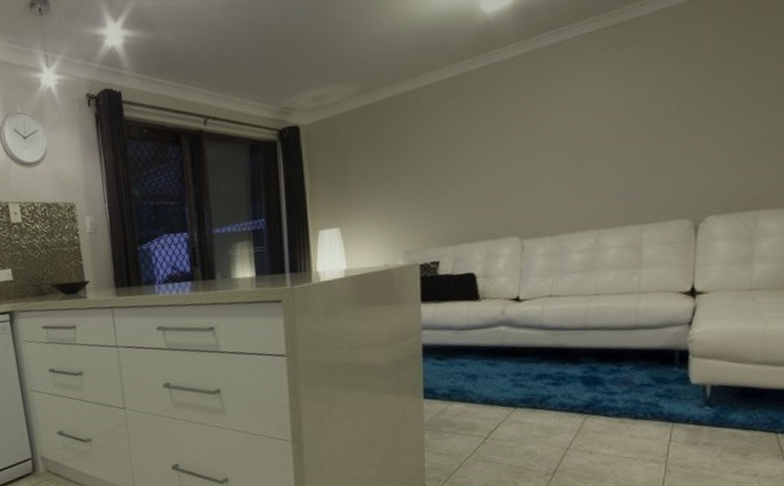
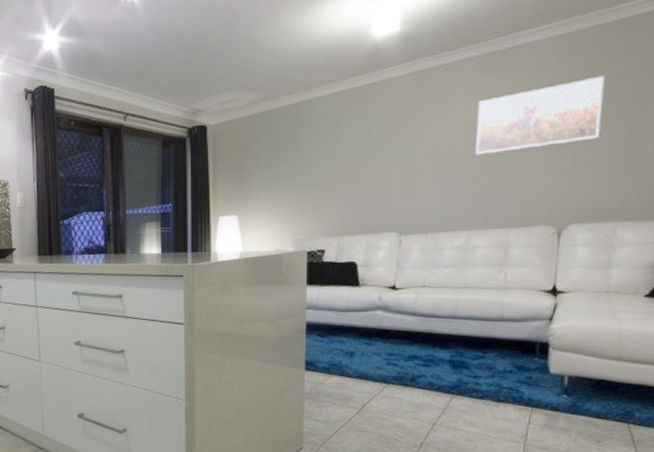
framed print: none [602,45,741,144] -> present [476,75,605,155]

